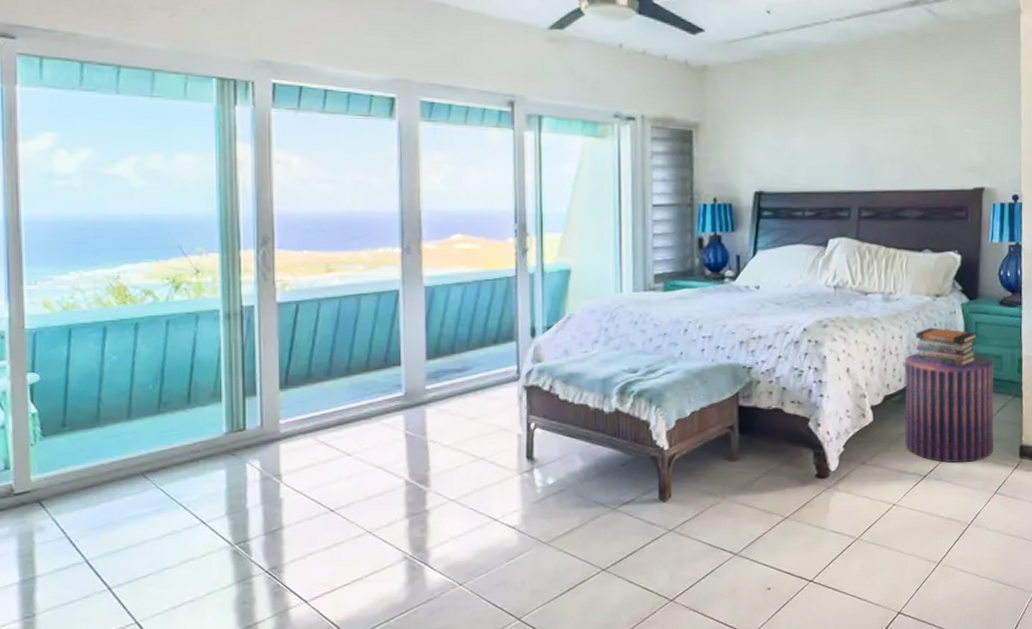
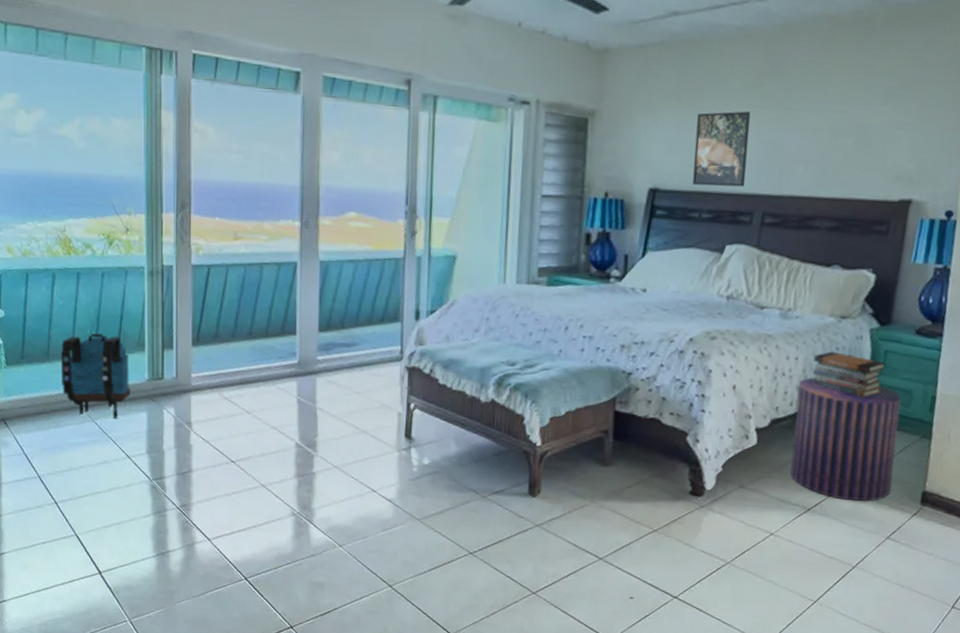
backpack: none [114,387,205,483] -> present [60,333,131,419]
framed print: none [793,118,841,187] -> present [692,111,750,187]

